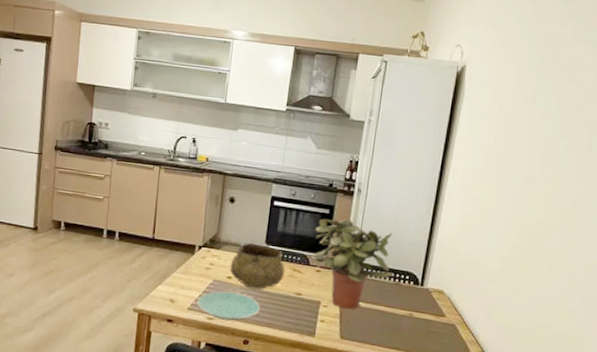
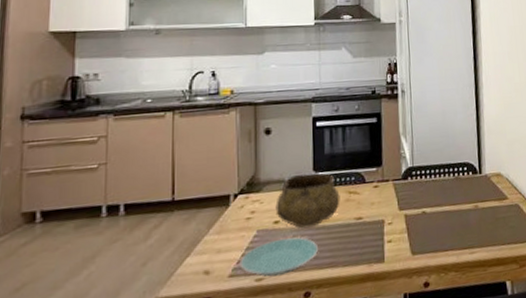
potted plant: present [310,218,394,310] -> none [365,122,452,221]

